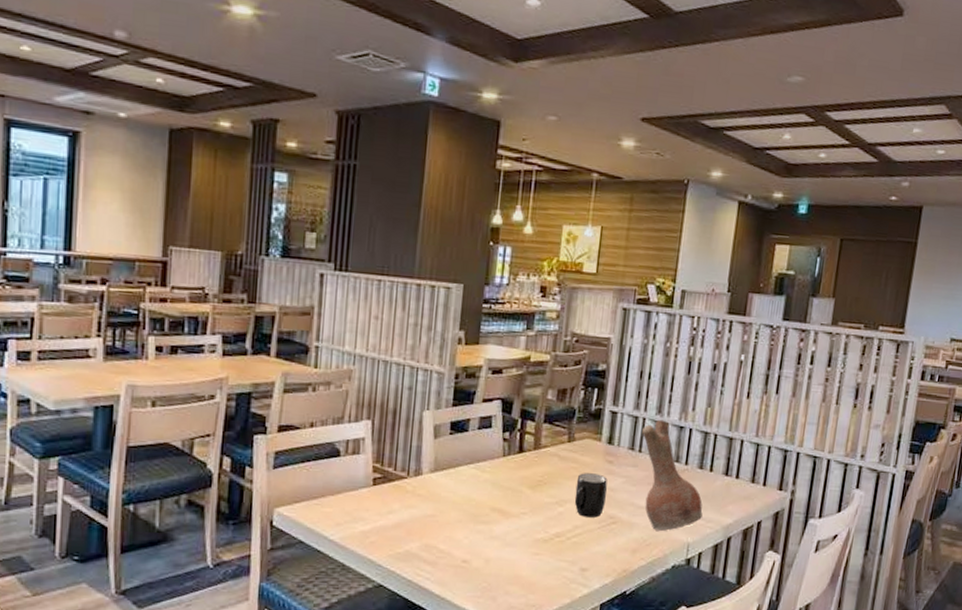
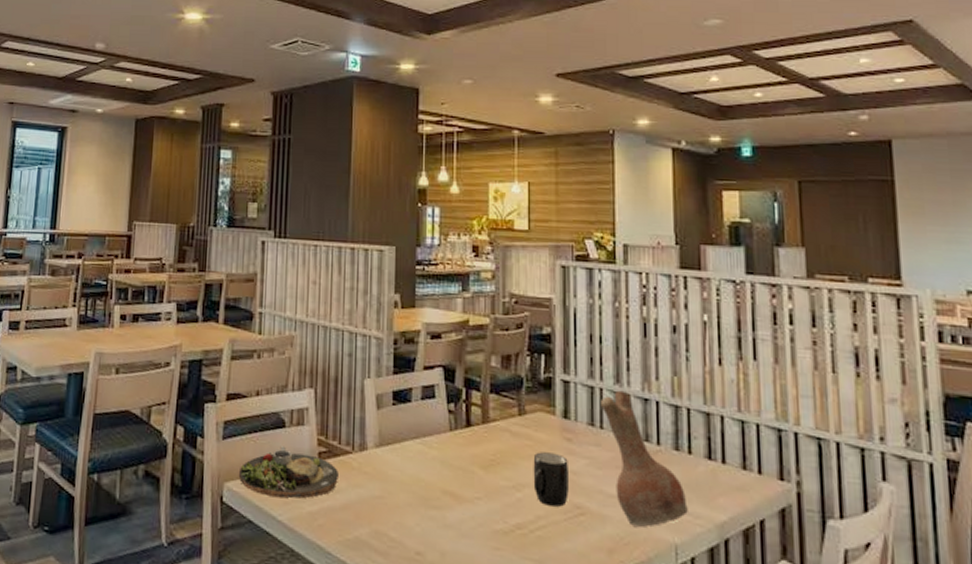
dinner plate: none [289,473,393,520] -> present [238,446,338,498]

